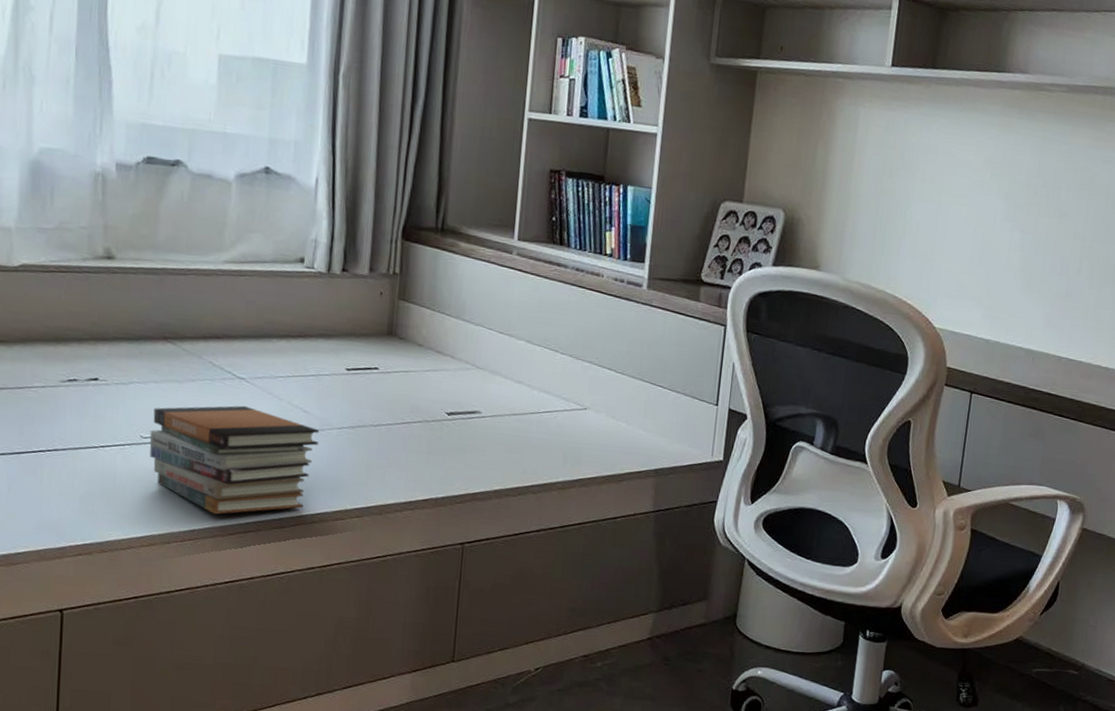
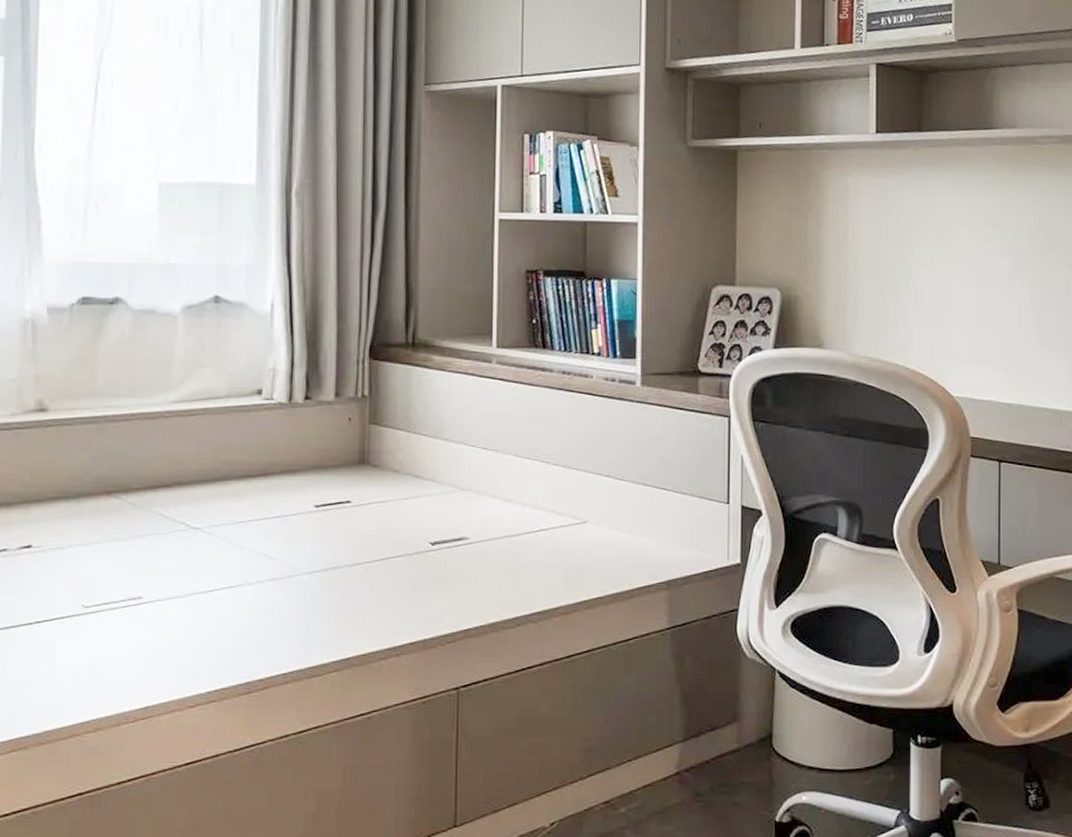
book stack: present [149,405,320,515] -> none [92,558,288,686]

